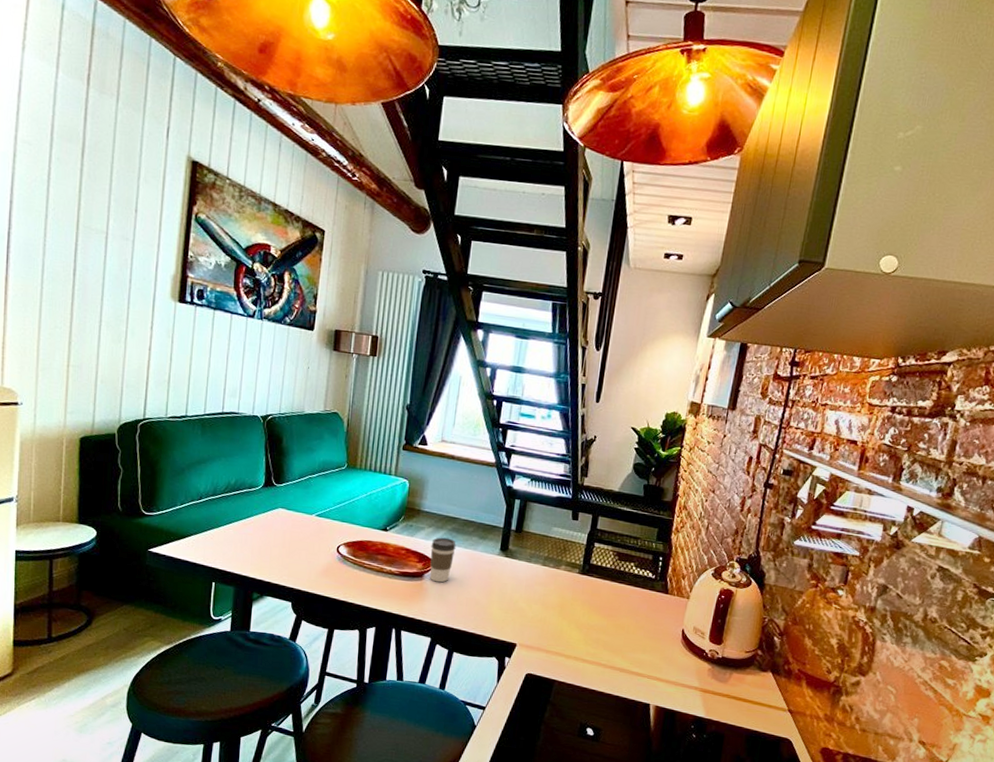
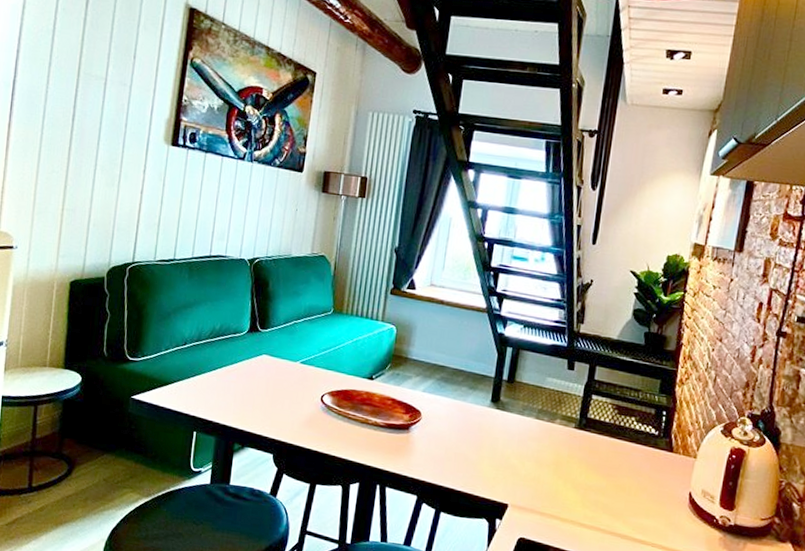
coffee cup: present [430,537,456,583] -> none [417,387,445,436]

